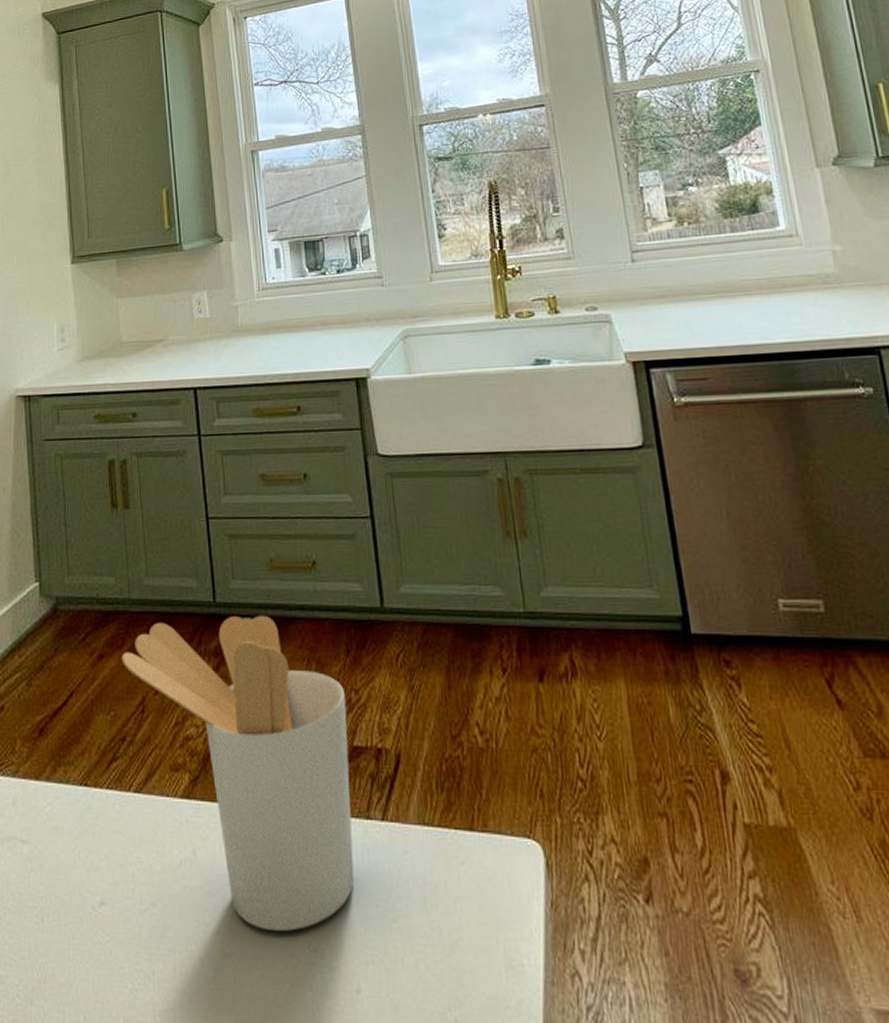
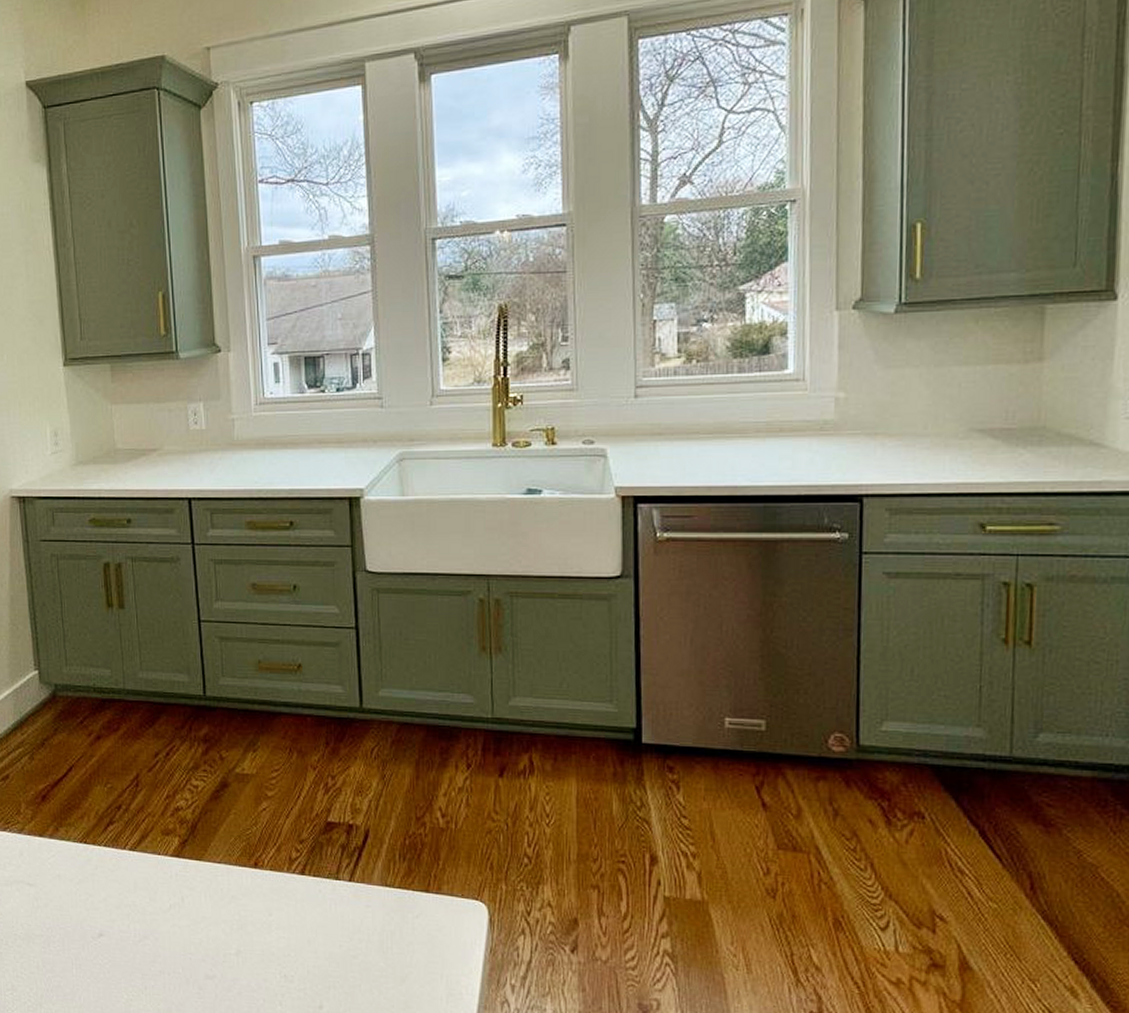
utensil holder: present [121,615,355,932] -> none [117,709,323,962]

